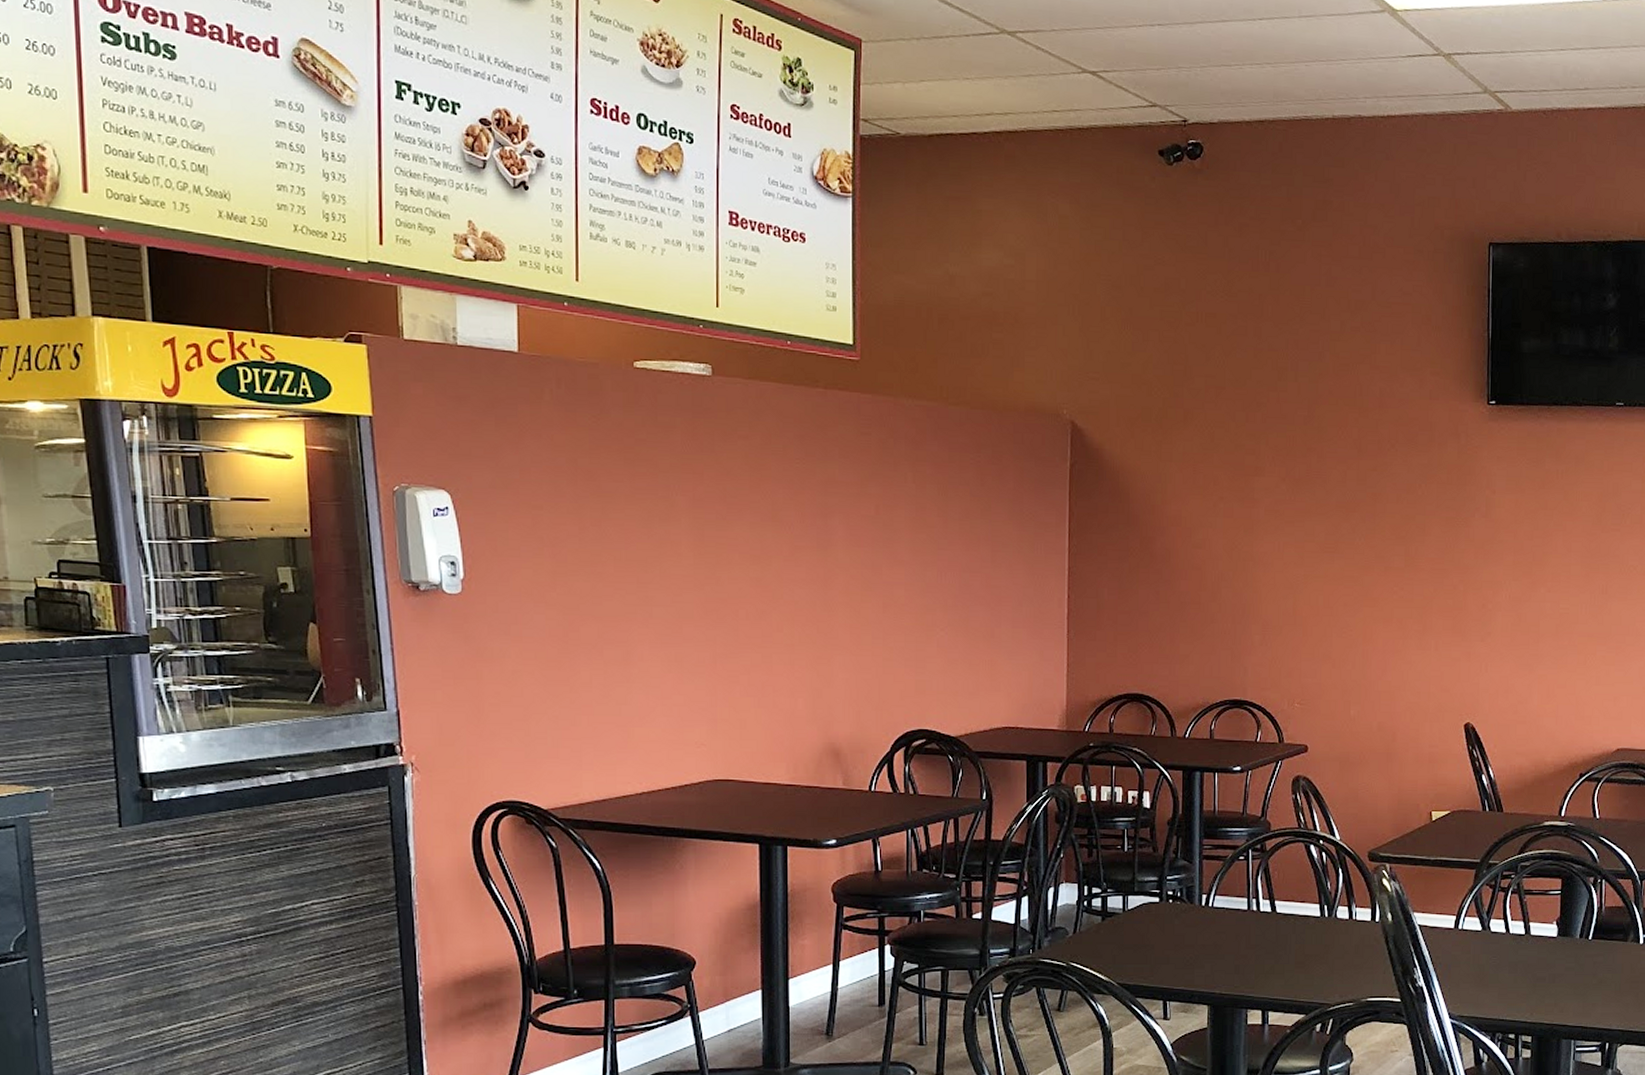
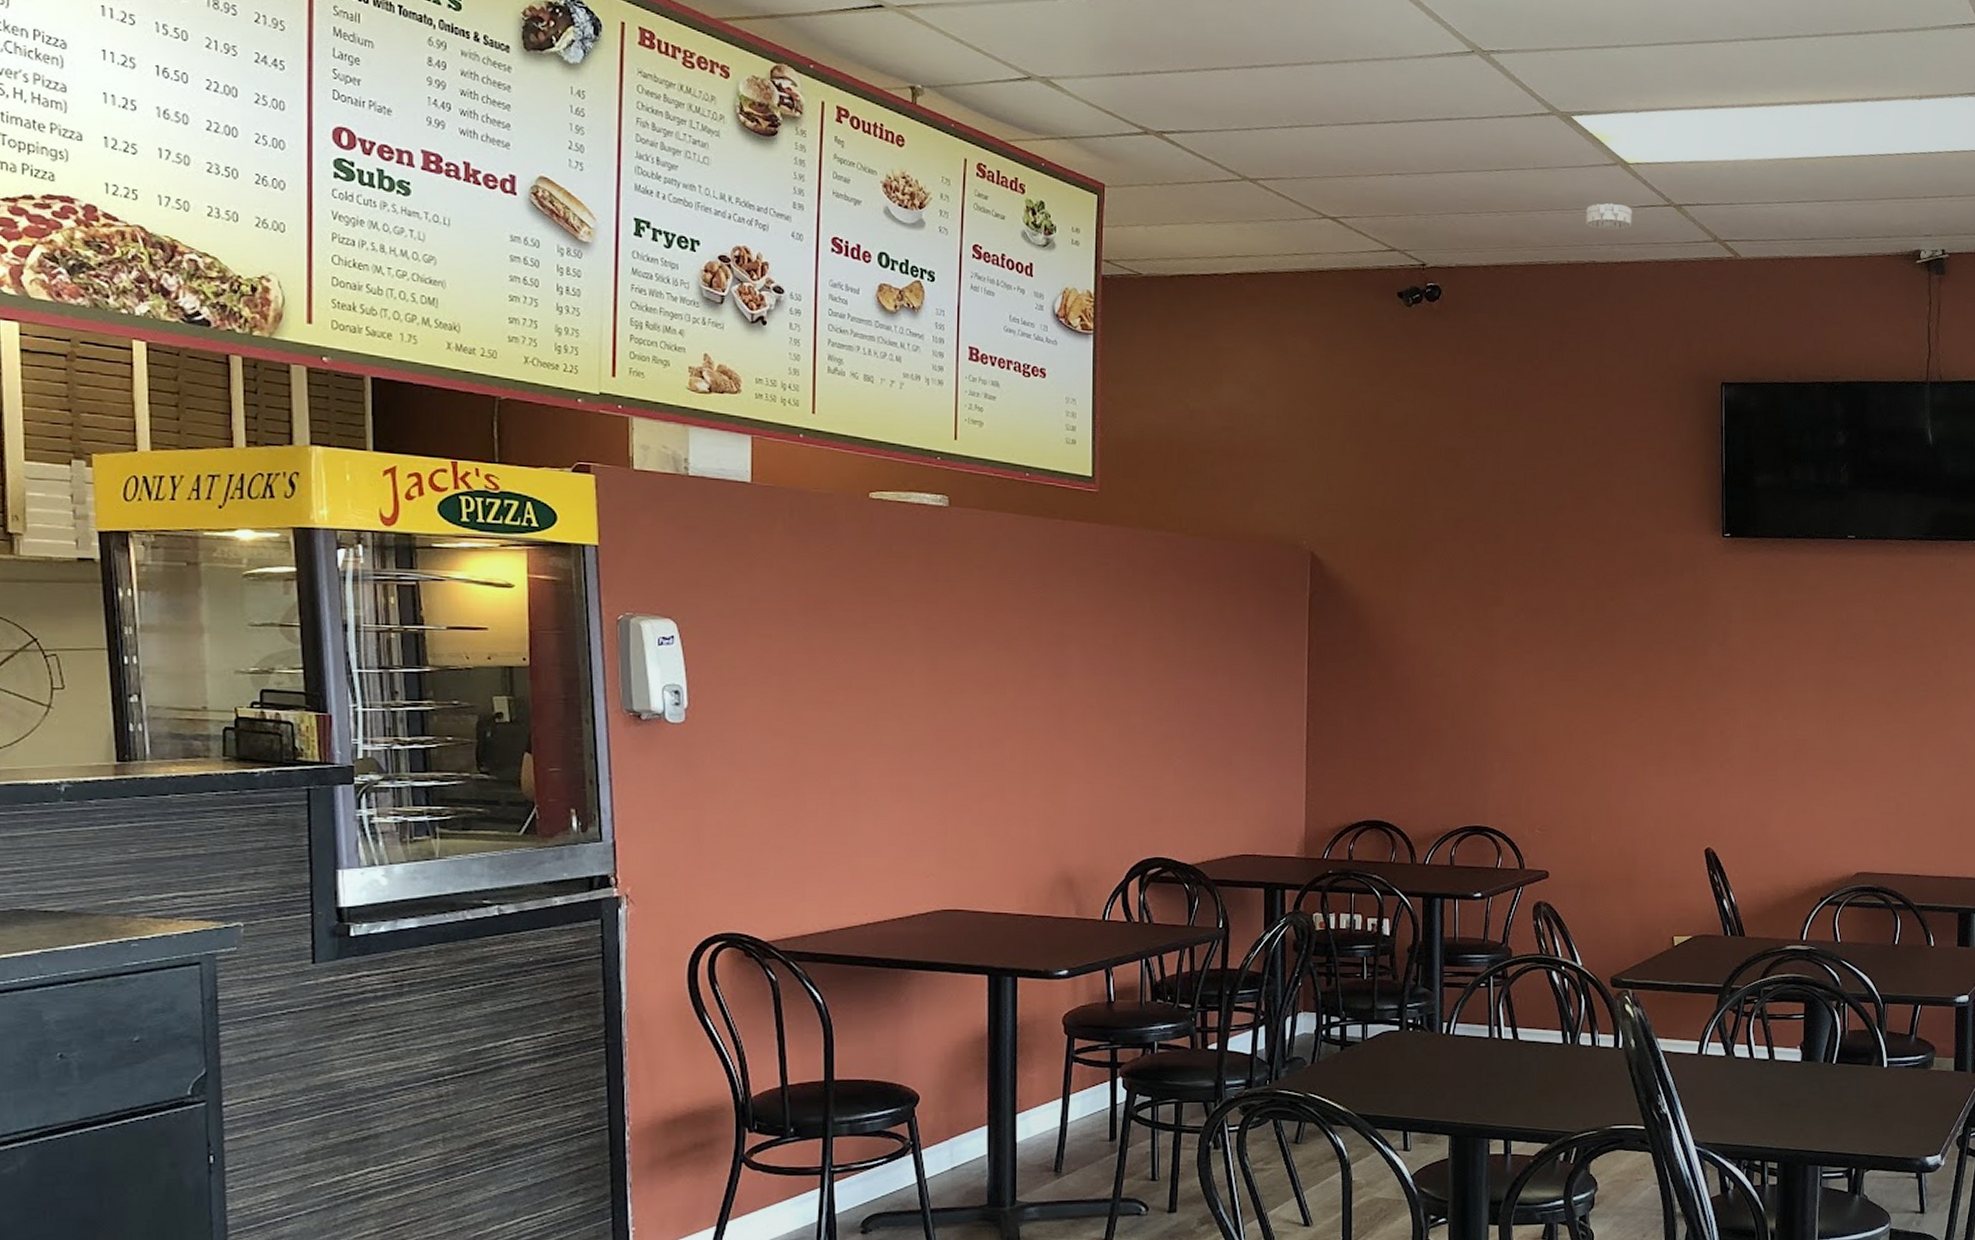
smoke detector: none [1352,52,1400,82] -> present [1586,202,1632,230]

